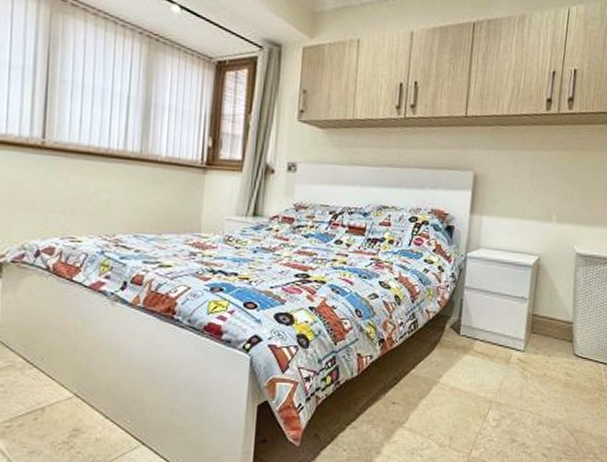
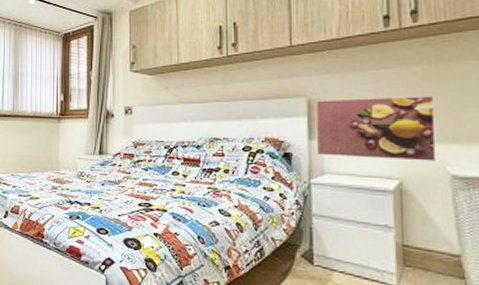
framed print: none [475,175,574,240] -> present [315,95,436,161]

